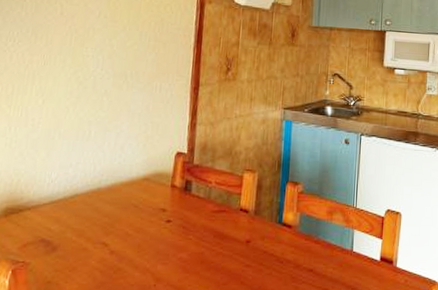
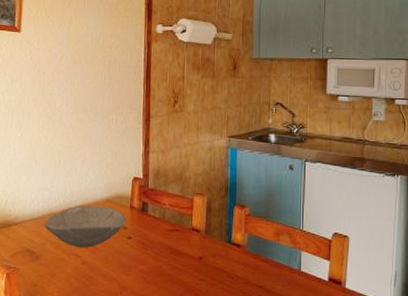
bowl: none [65,184,167,234] -> present [44,205,127,248]

